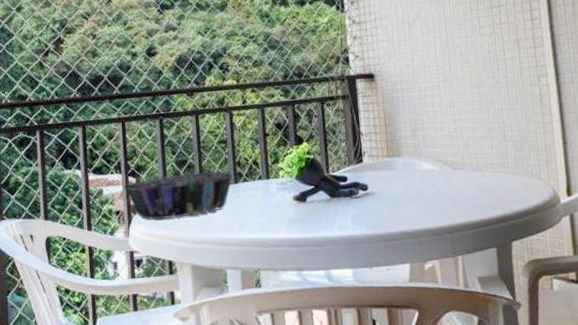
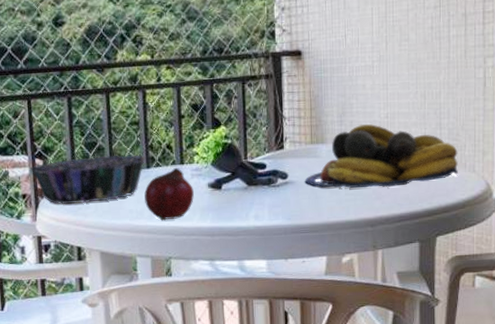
fruit: none [233,182,280,233] -> present [144,167,194,221]
fruit bowl: none [384,138,526,197] -> present [304,124,458,188]

